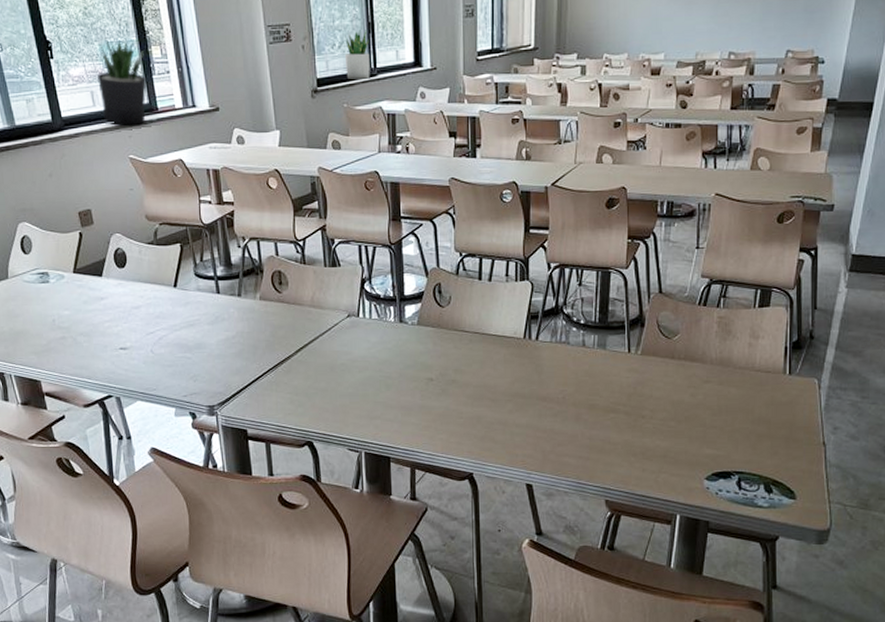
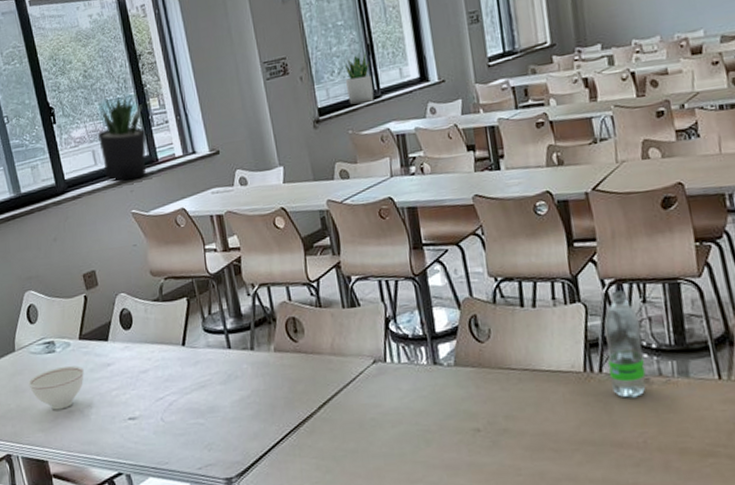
bowl: none [22,297,78,336] -> present [28,366,84,410]
bottle: none [543,274,575,362] -> present [604,290,647,398]

